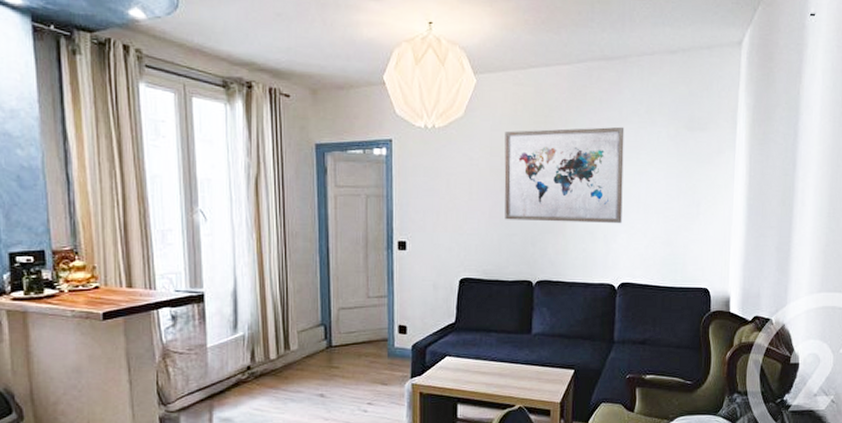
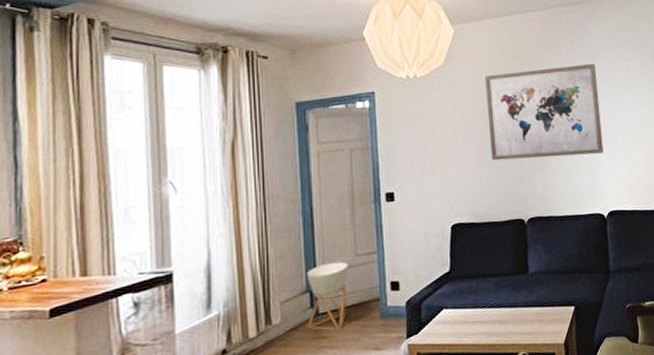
planter: none [321,301,360,363] -> present [306,261,348,331]

